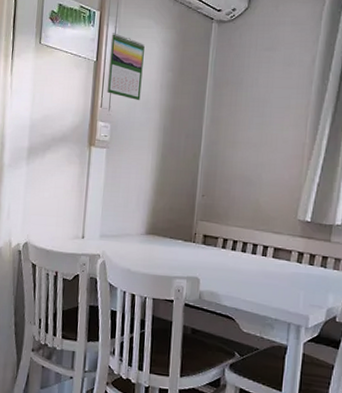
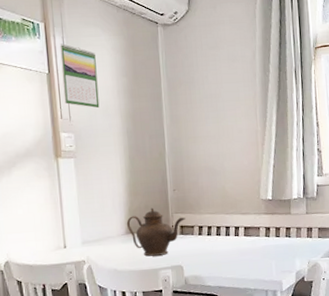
teapot: none [147,210,210,264] -> present [126,207,186,257]

